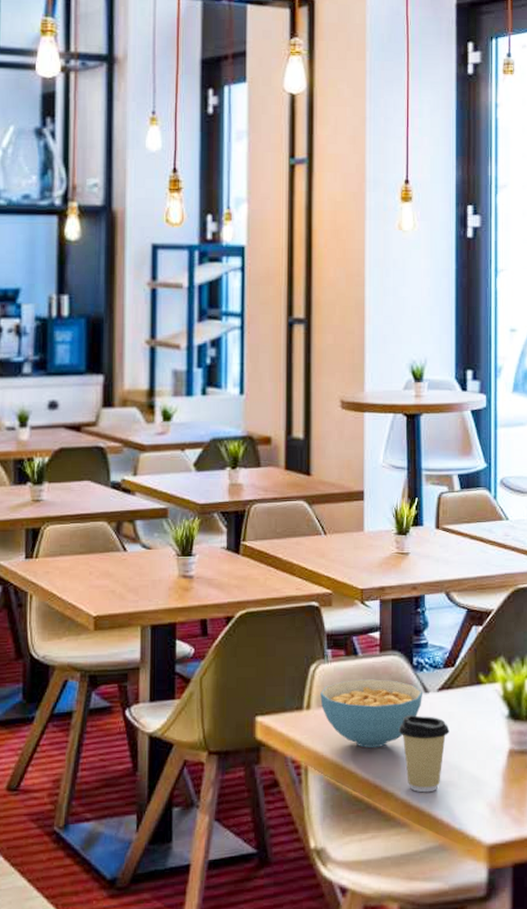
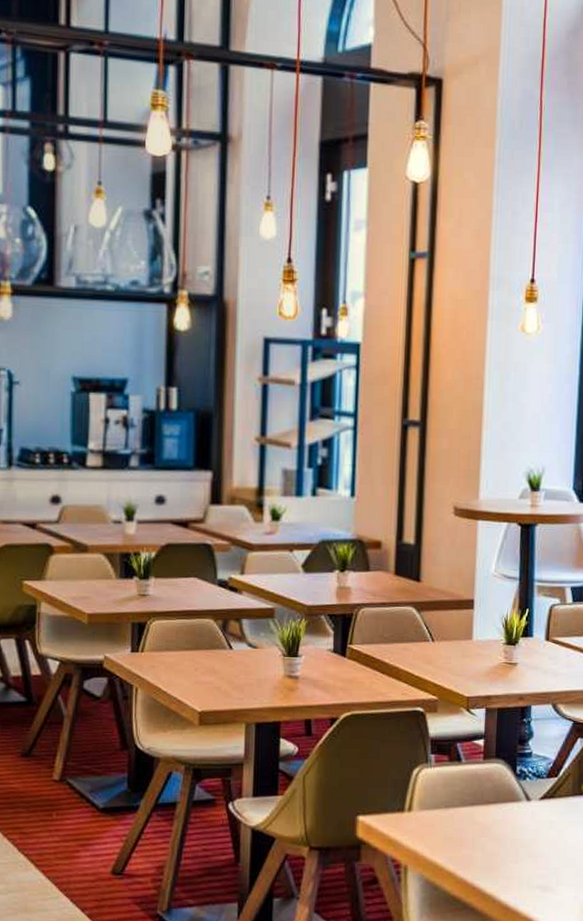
cereal bowl: present [320,679,423,749] -> none [422,785,525,852]
coffee cup: present [398,715,450,793] -> none [499,822,550,896]

